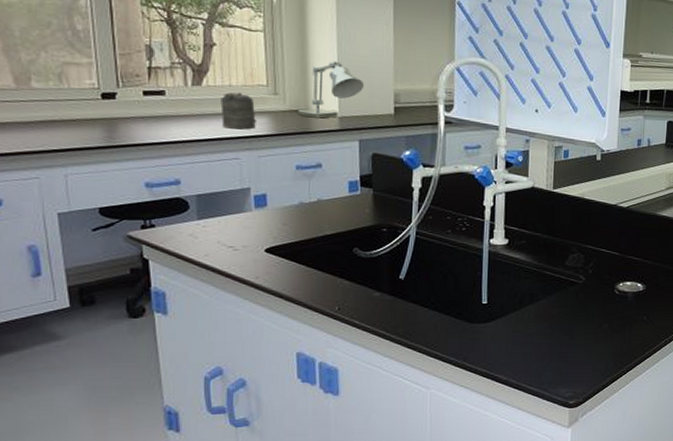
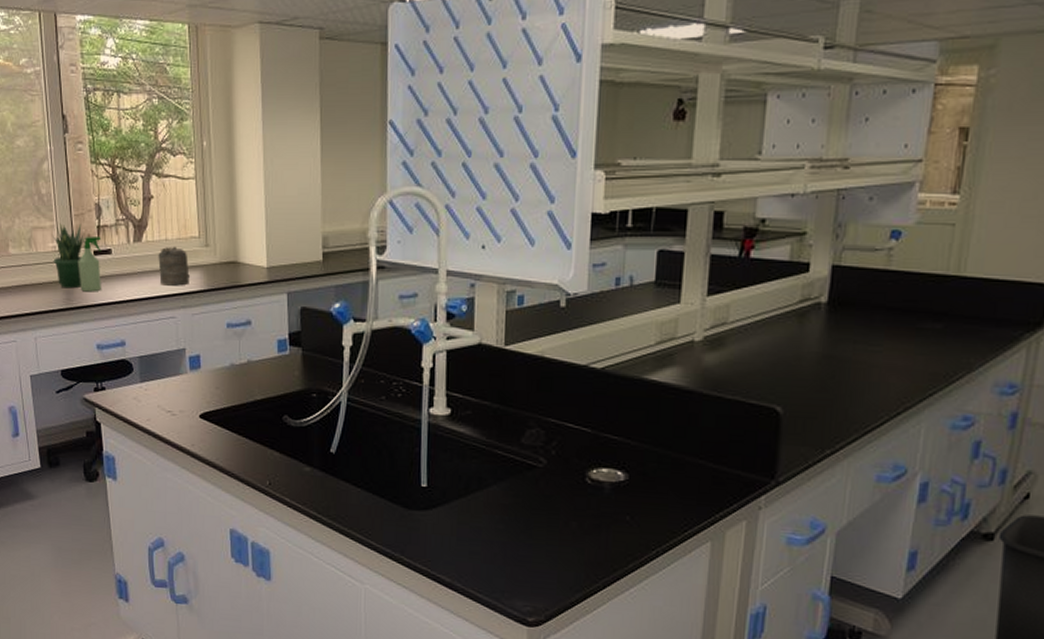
planter: none [90,61,133,127] -> present [53,223,86,289]
spray bottle: none [122,76,153,132] -> present [78,237,102,292]
desk lamp: present [298,61,365,119] -> none [228,204,292,270]

